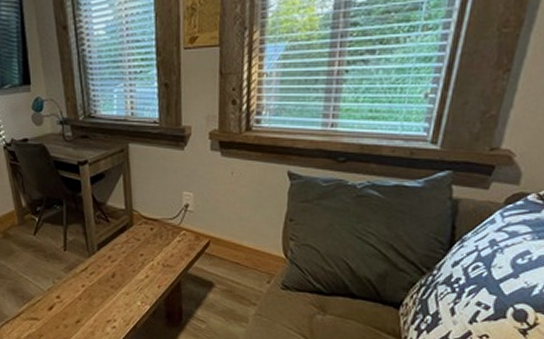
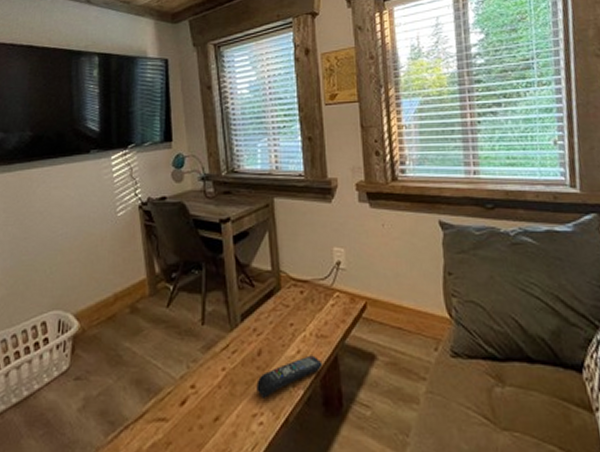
remote control: none [111,280,167,310] -> present [256,355,323,398]

